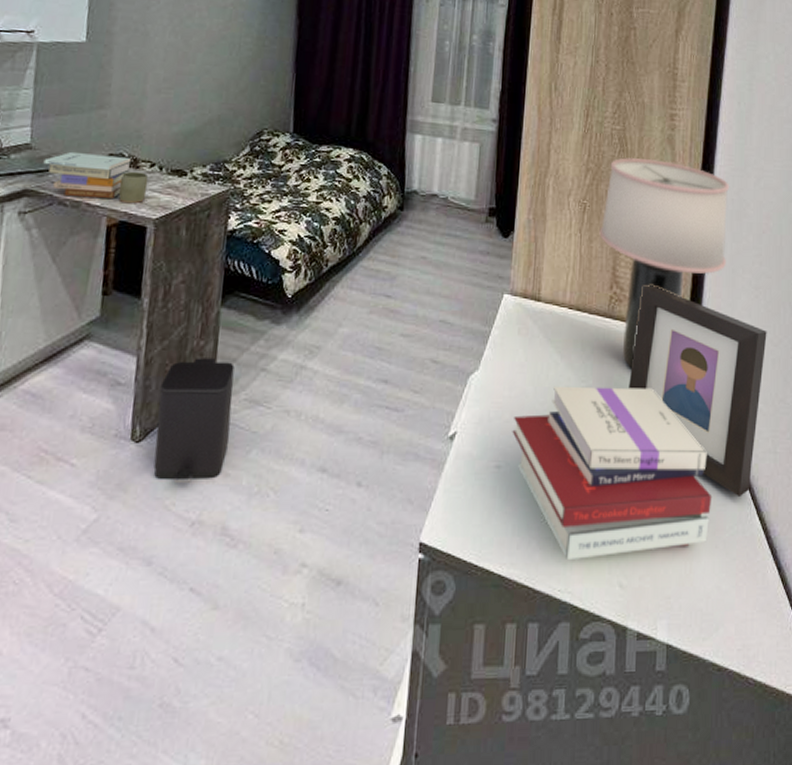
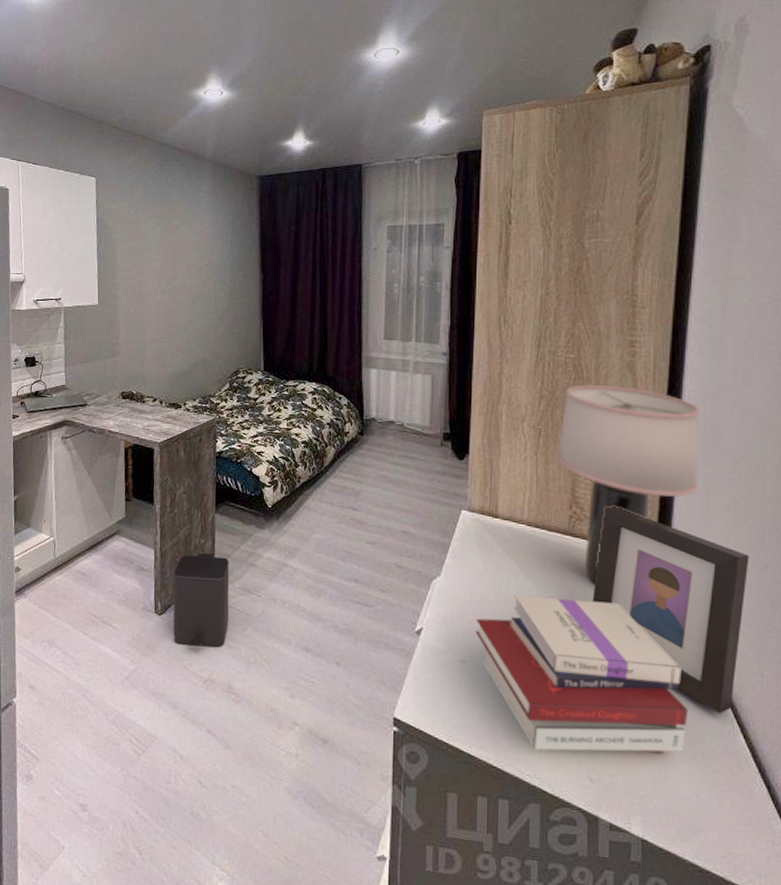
books: present [43,151,132,200] -> none [76,390,139,427]
mug: present [118,171,149,204] -> none [131,405,153,431]

